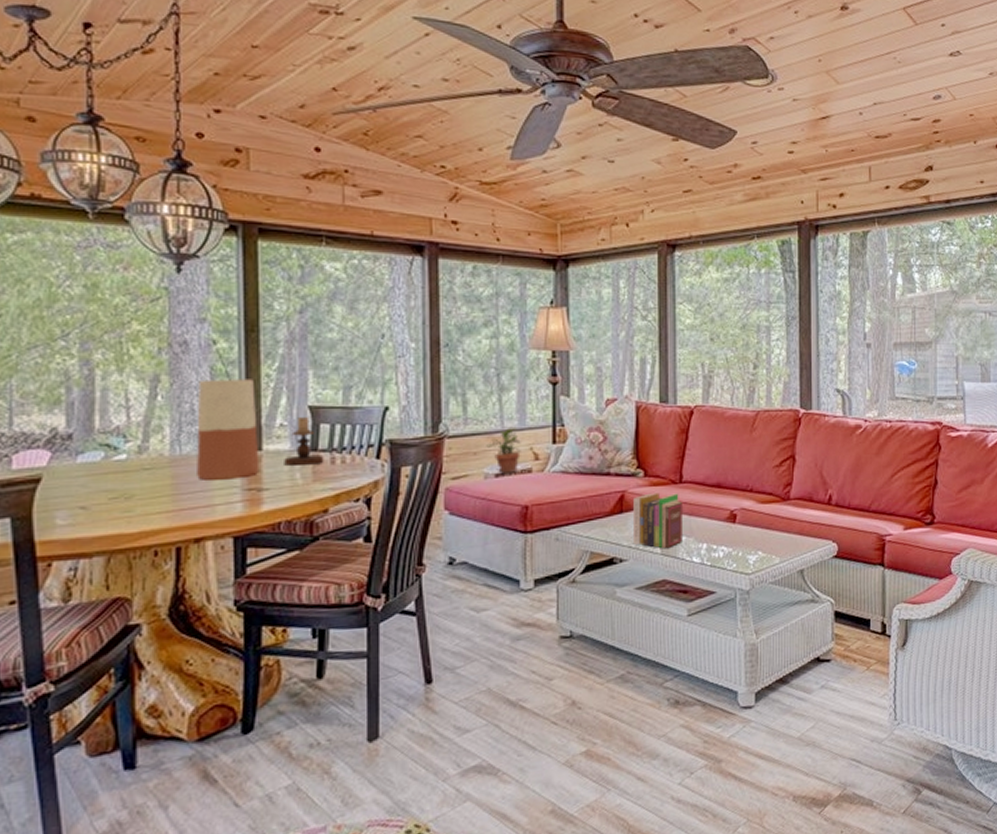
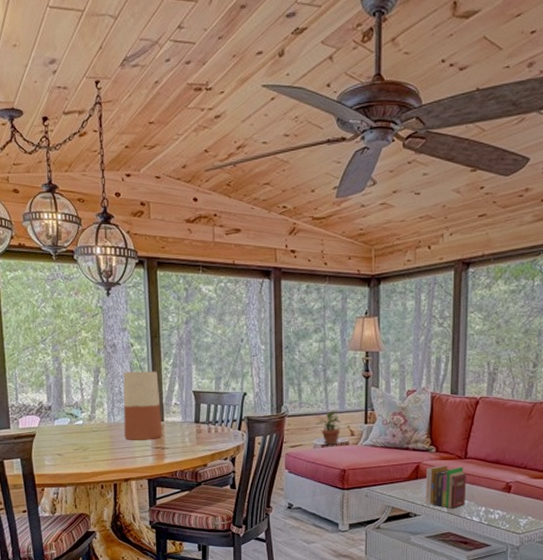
candlestick: present [284,417,324,467] -> none [178,399,204,434]

